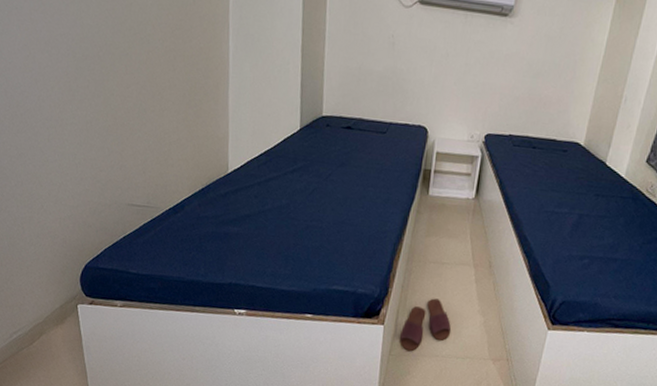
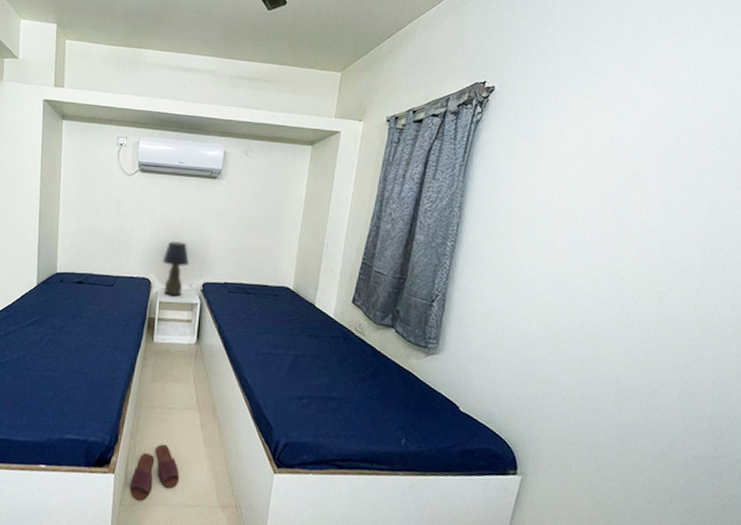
table lamp: none [441,86,472,148] -> present [162,241,190,297]

